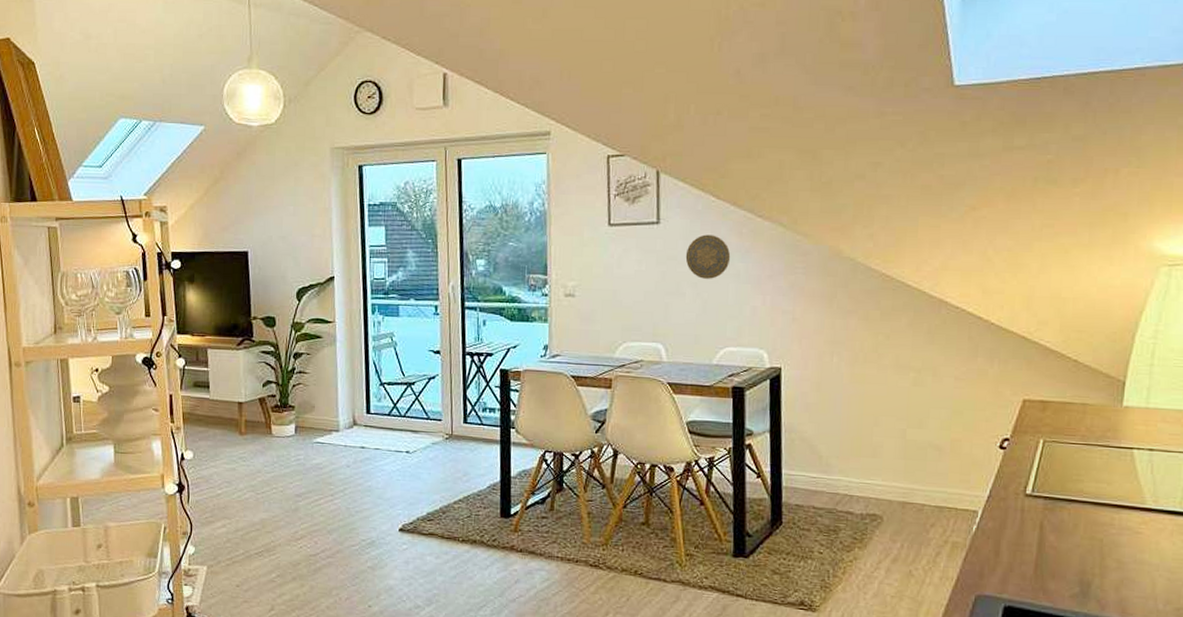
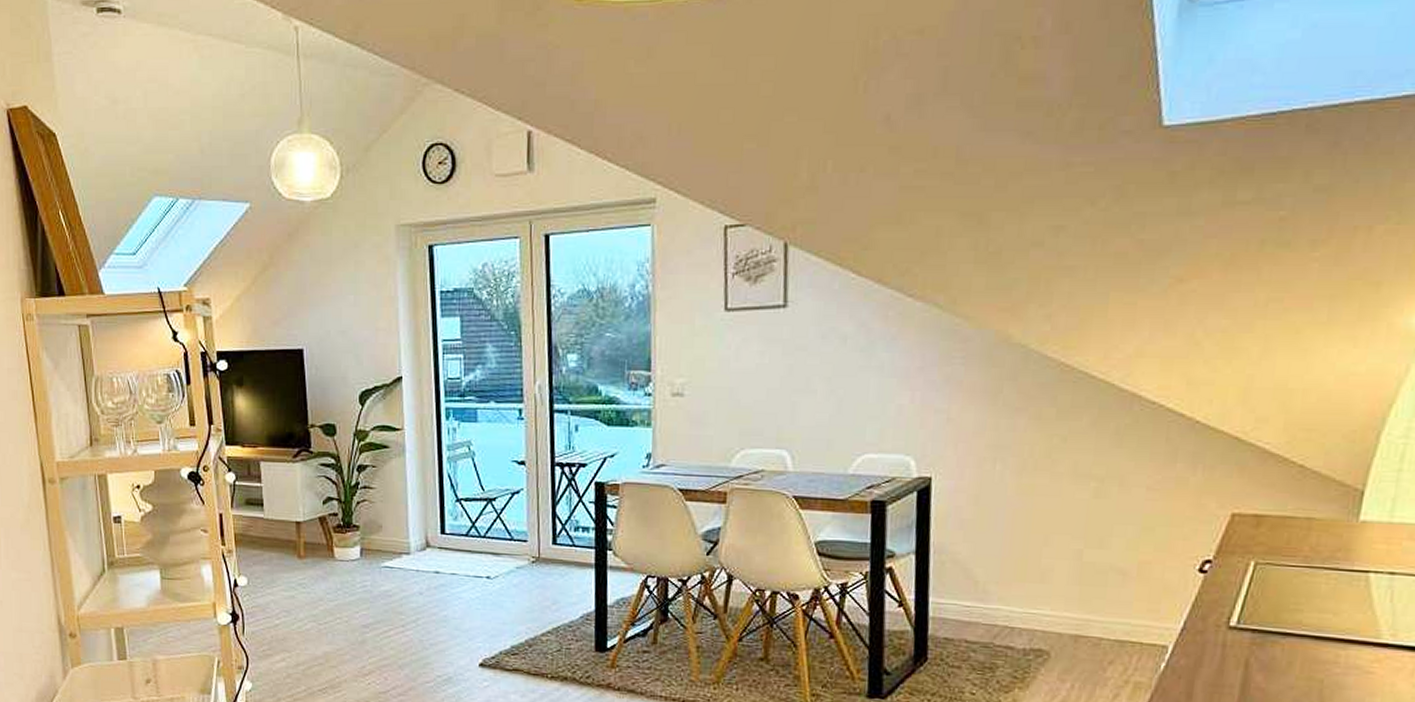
decorative plate: present [685,234,731,279] -> none [817,319,873,373]

